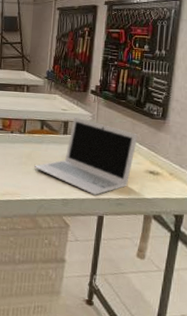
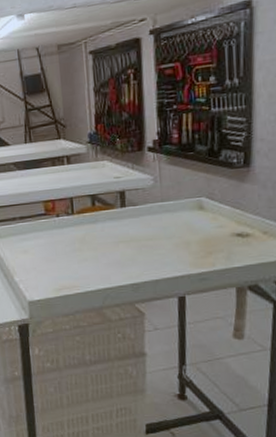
laptop: present [34,117,138,195] -> none [91,183,216,273]

